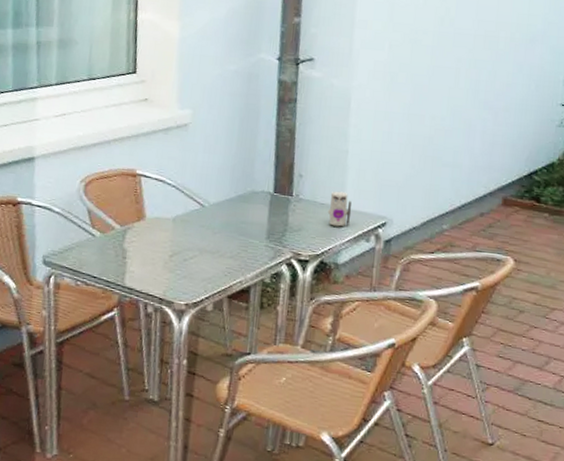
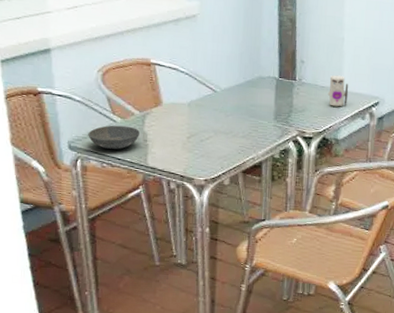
bowl: none [64,239,119,267] -> present [88,125,140,150]

